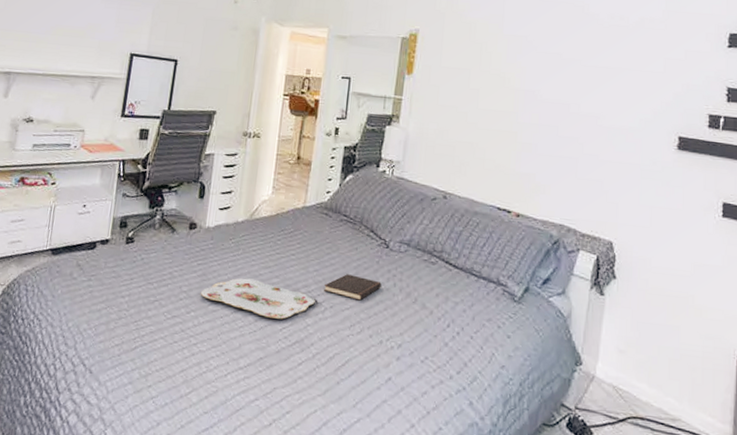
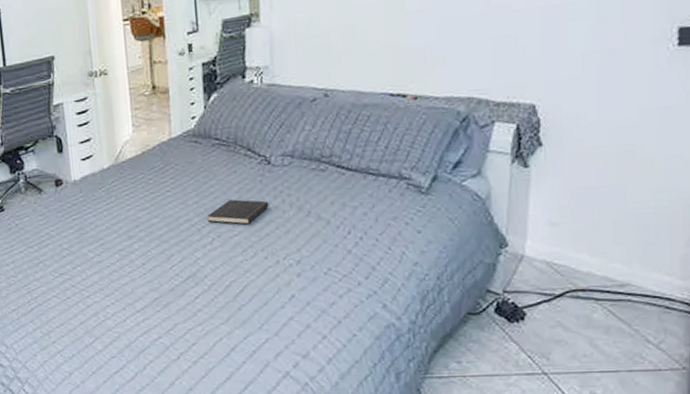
serving tray: present [200,278,315,319] -> none [82,223,201,259]

